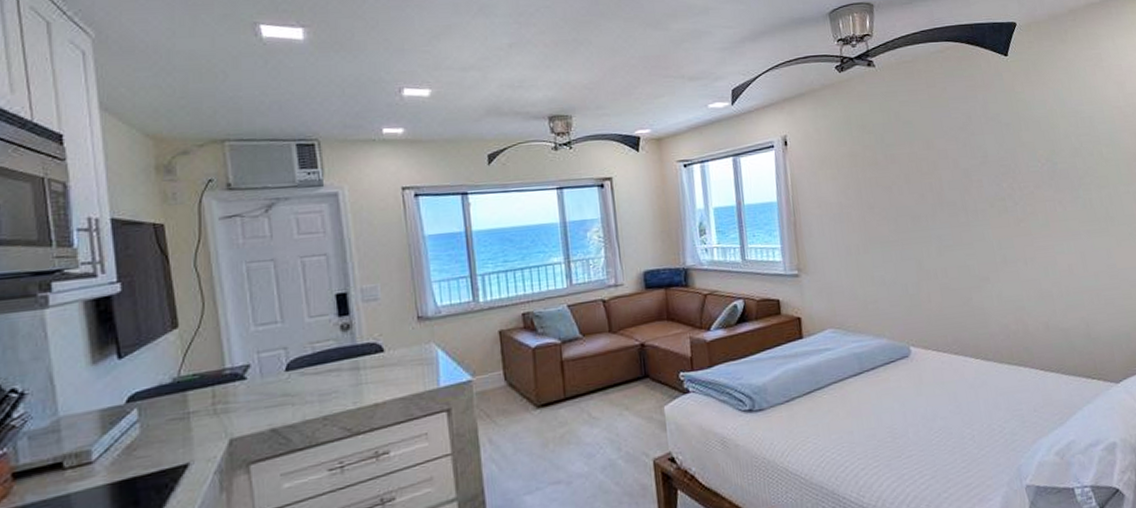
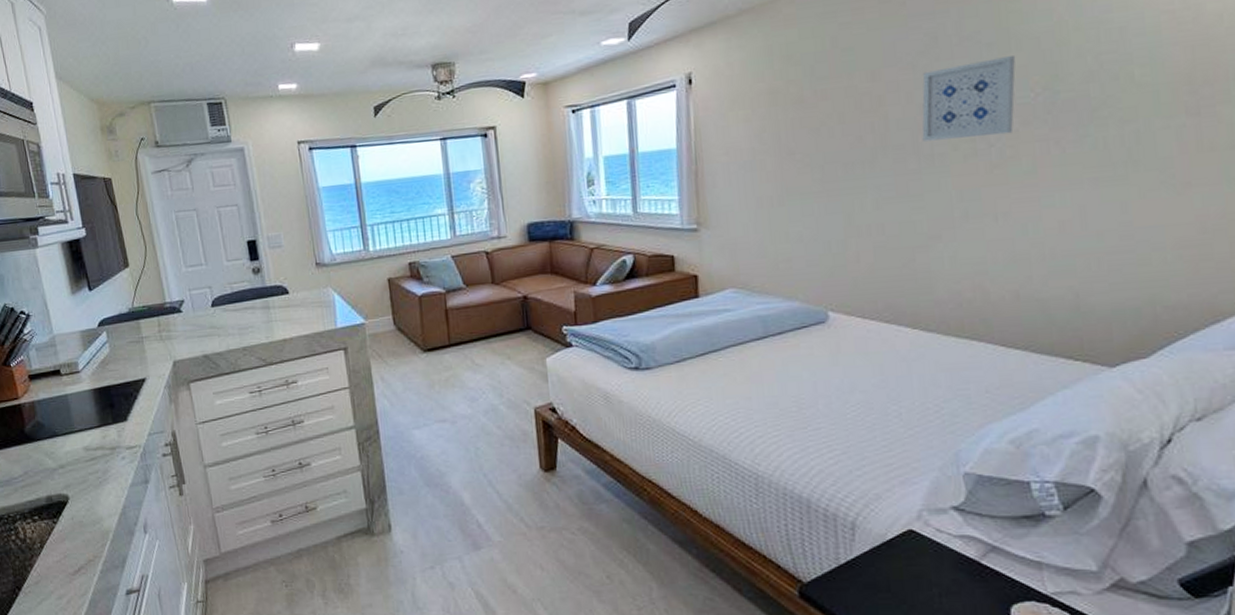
wall art: none [964,134,1030,200] -> present [921,56,1016,142]

